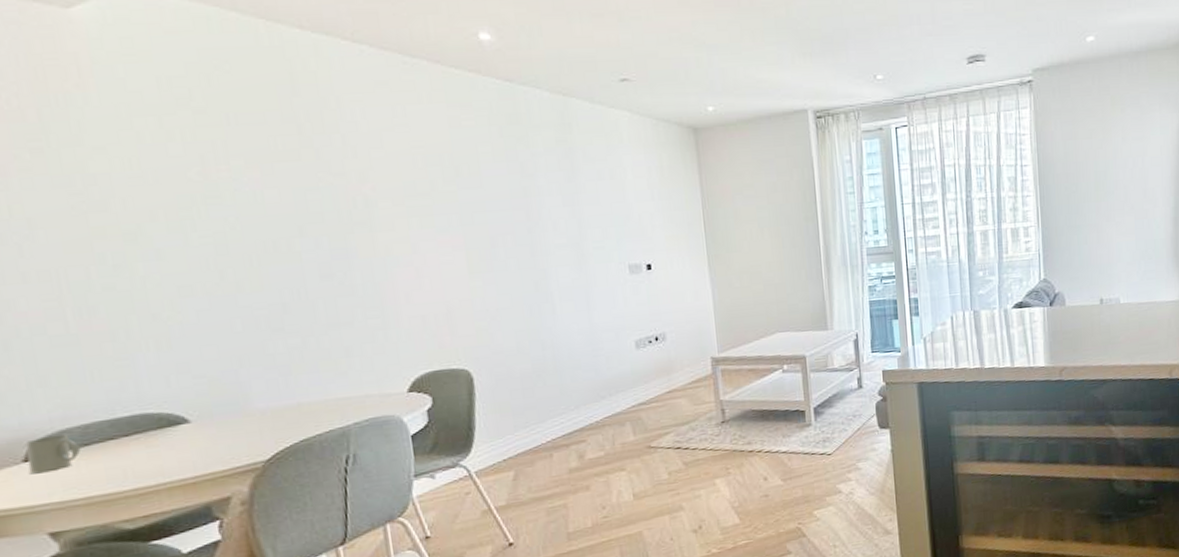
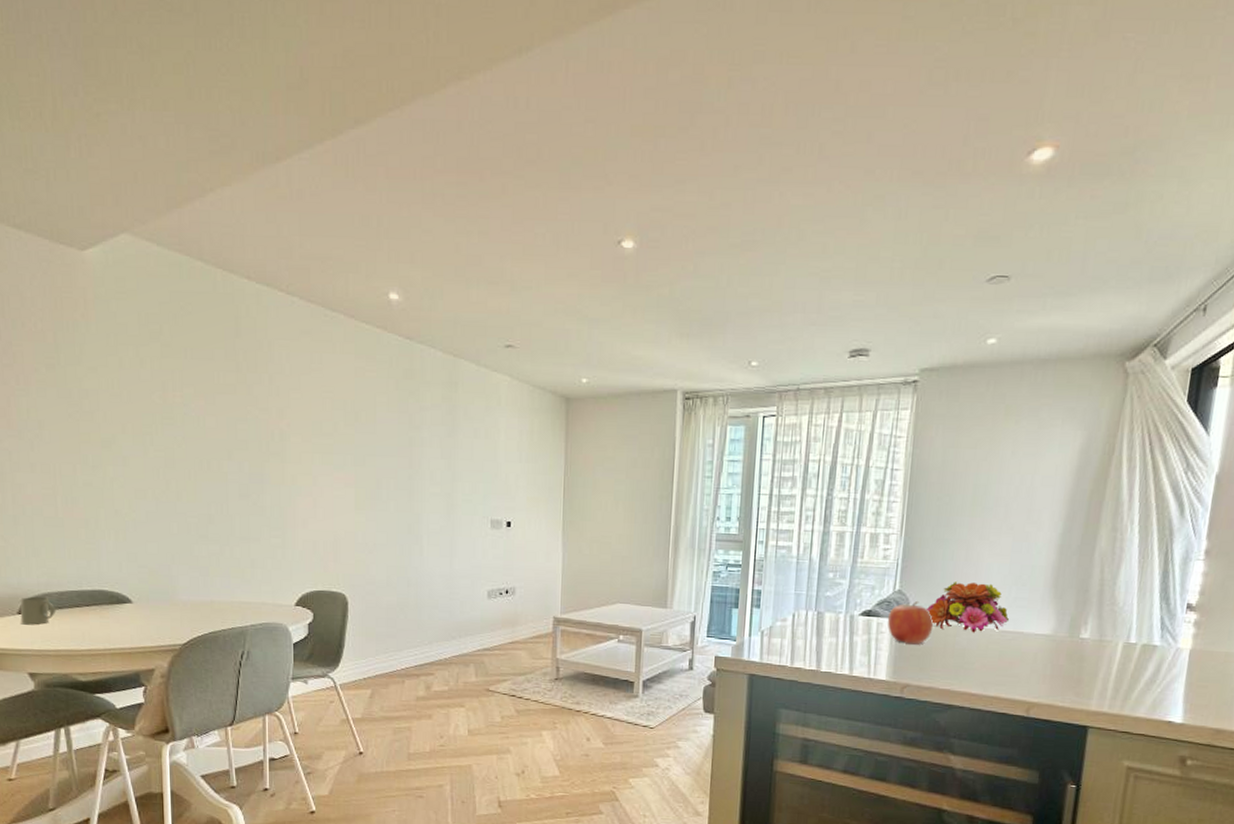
fruit: none [1037,287,1079,329] -> present [887,601,934,645]
flower bouquet: none [1070,261,1143,311] -> present [926,582,1010,633]

